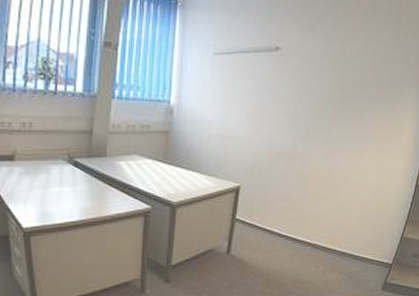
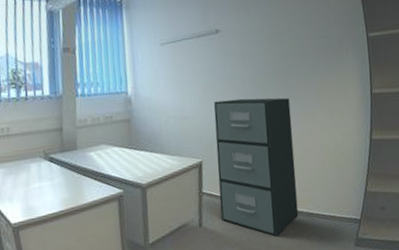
filing cabinet: none [251,124,342,272] -> present [214,97,299,237]

